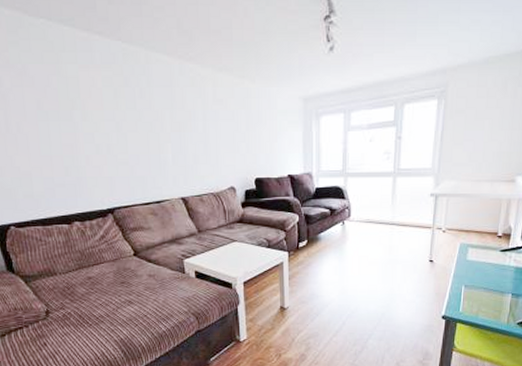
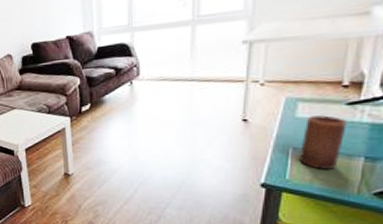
candle: none [469,259,501,304] -> present [299,115,348,169]

